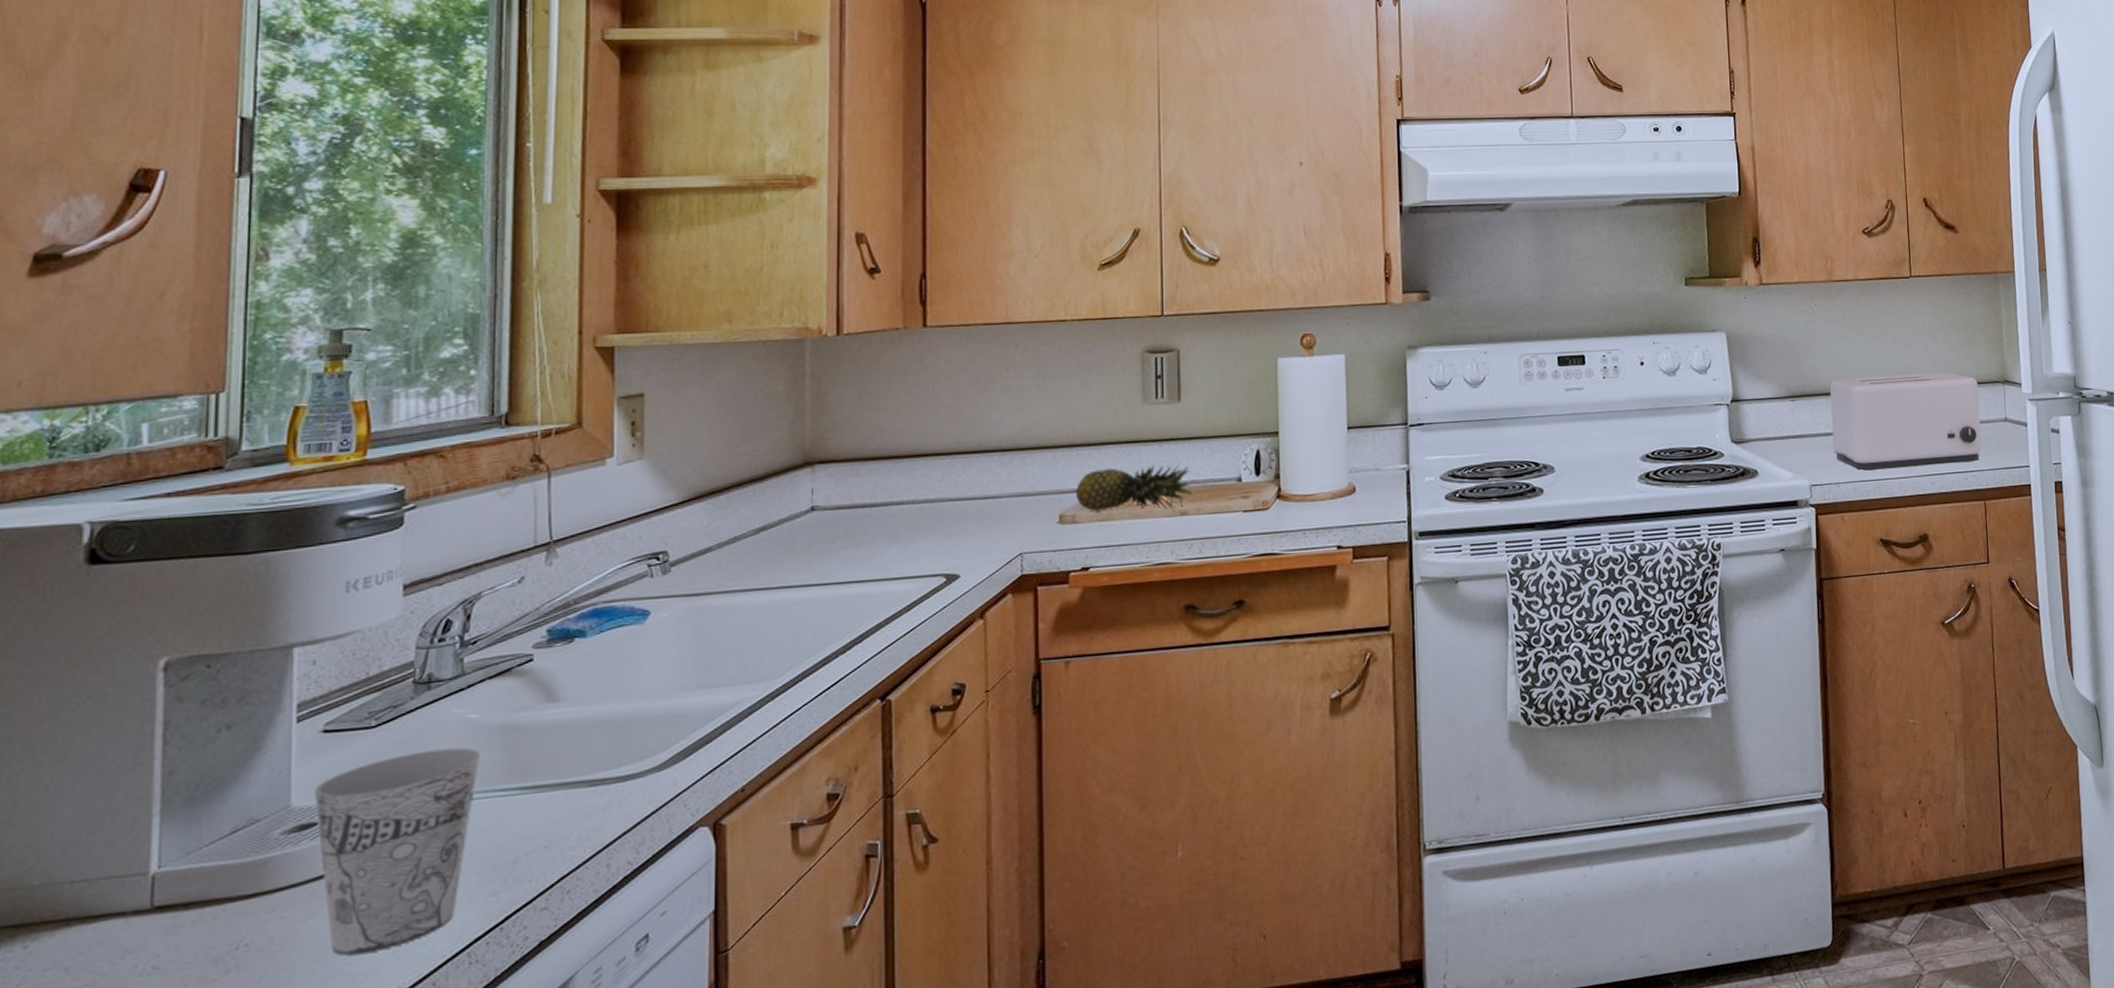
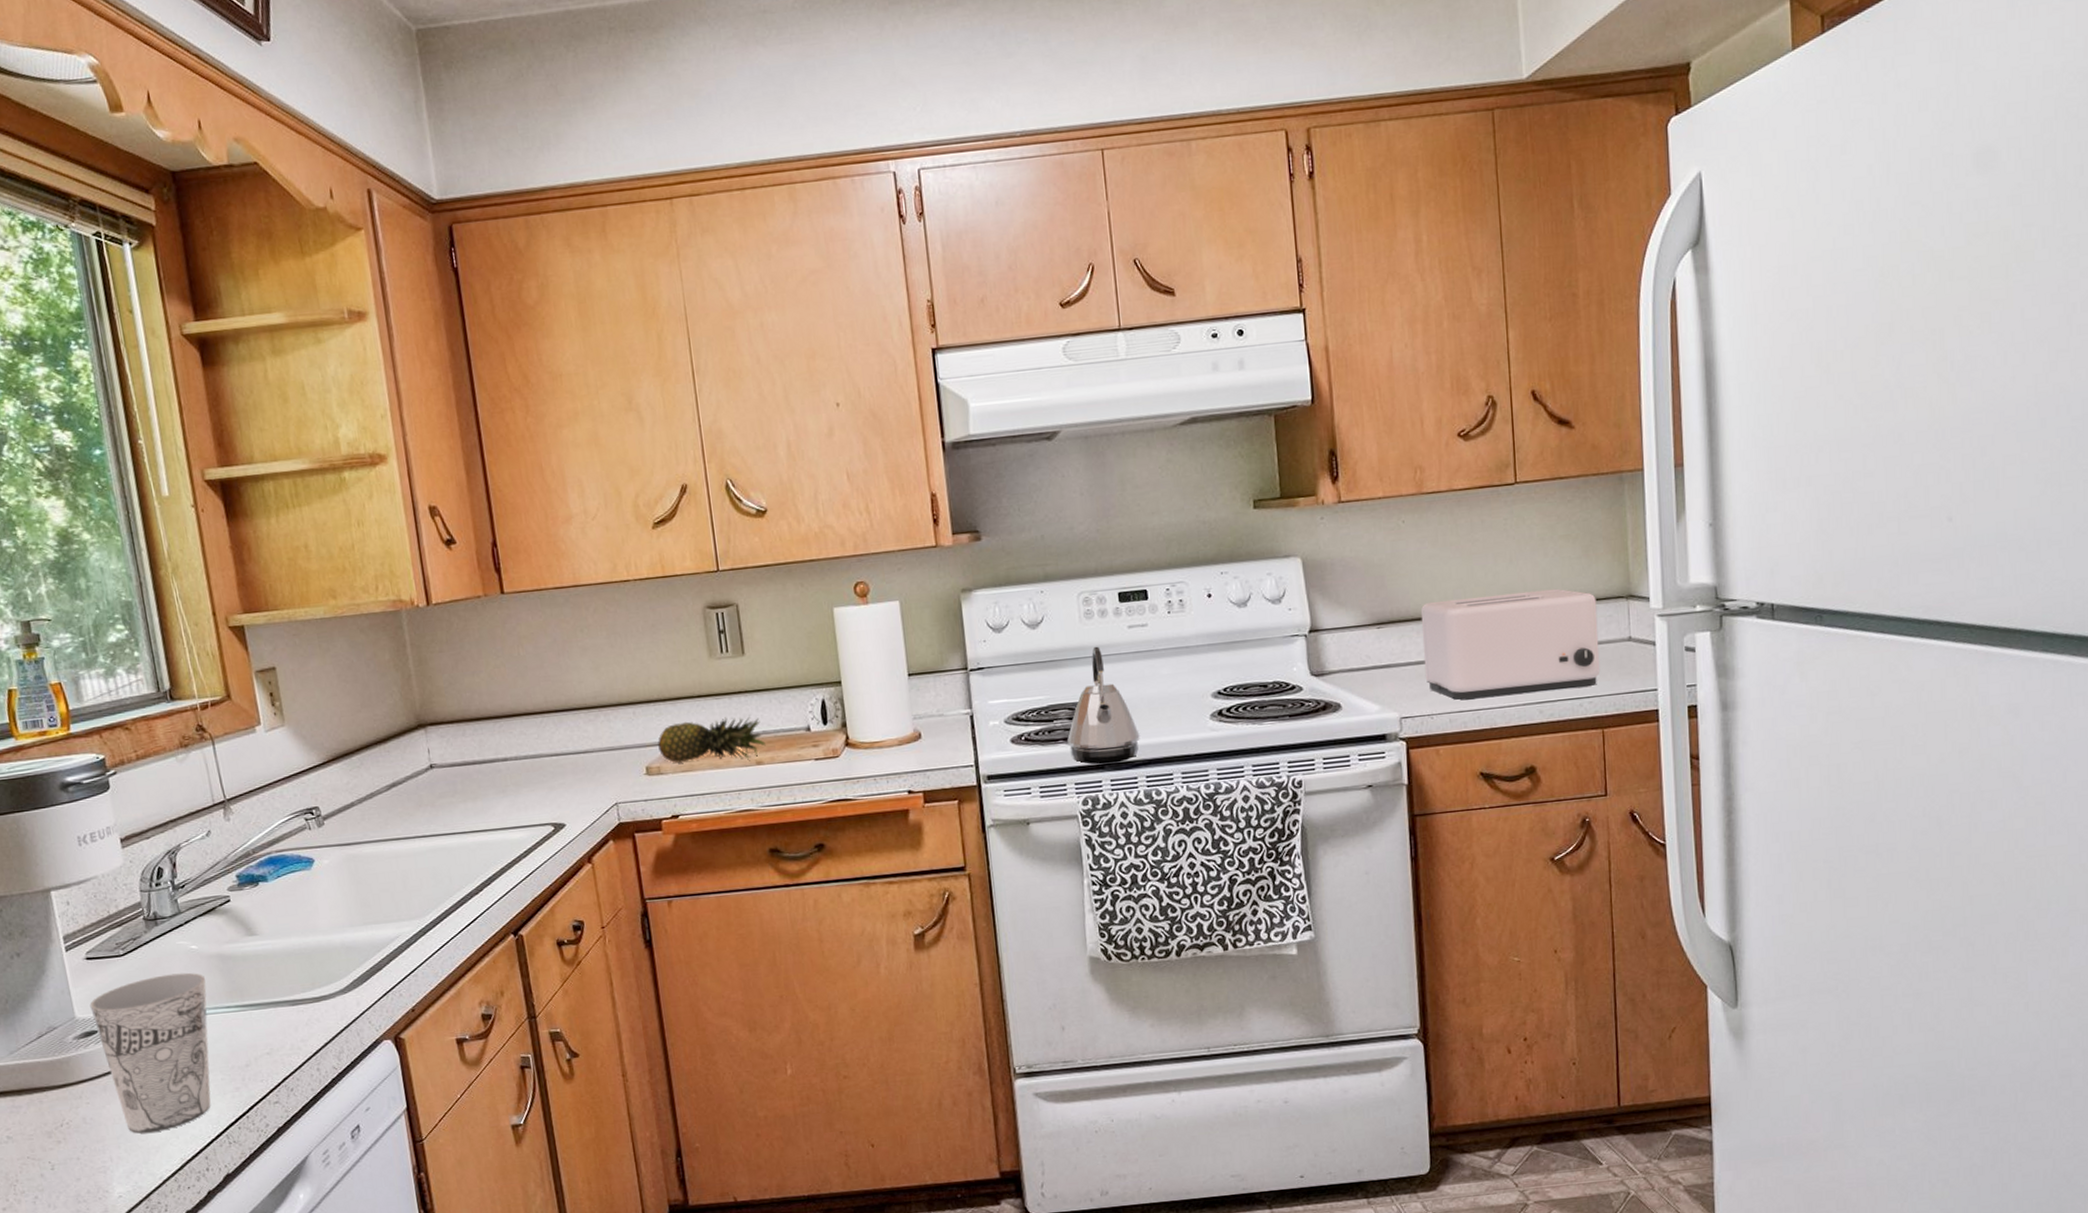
kettle: none [1501,407,1571,524] -> present [1067,646,1140,765]

